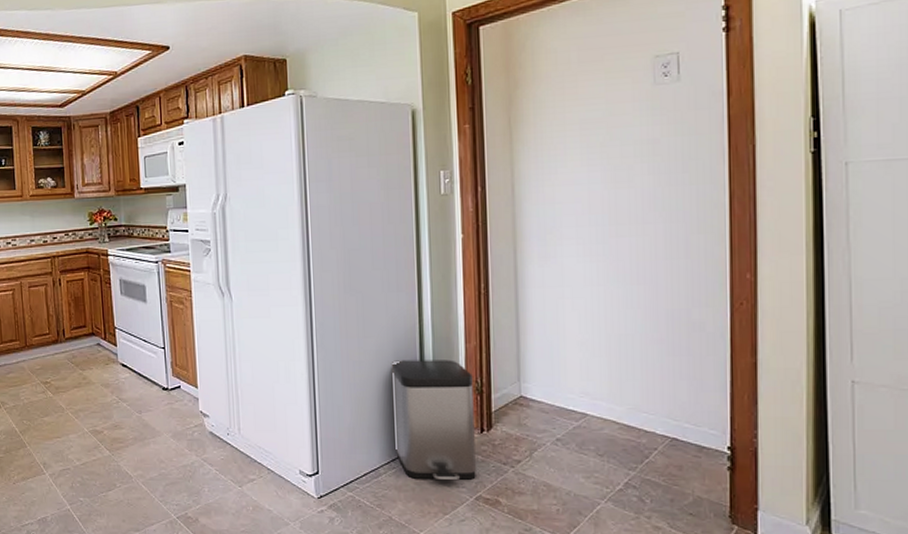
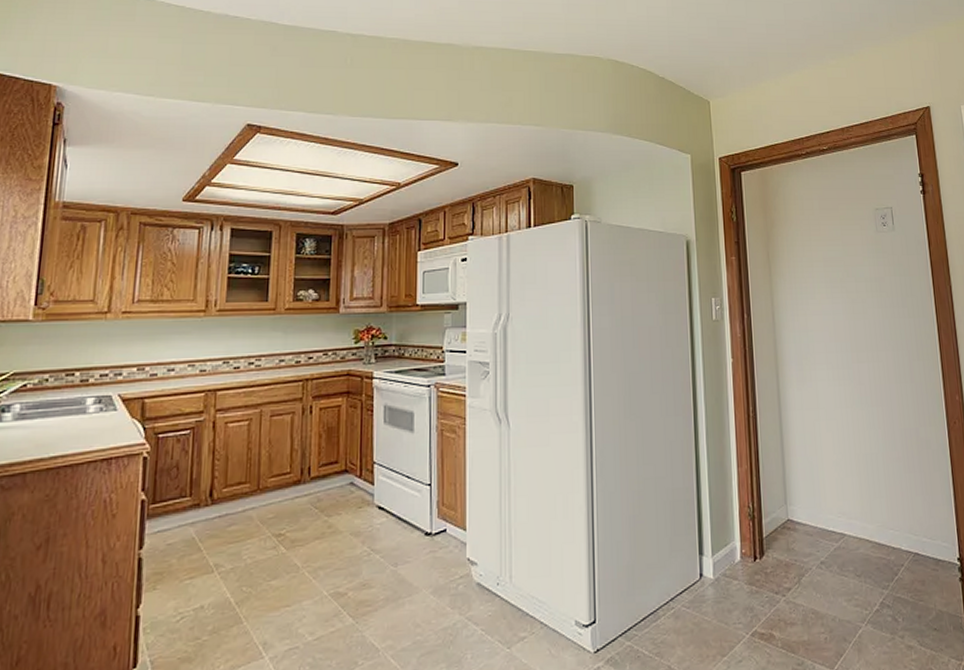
pedal bin: present [391,360,476,481] -> none [669,485,751,620]

